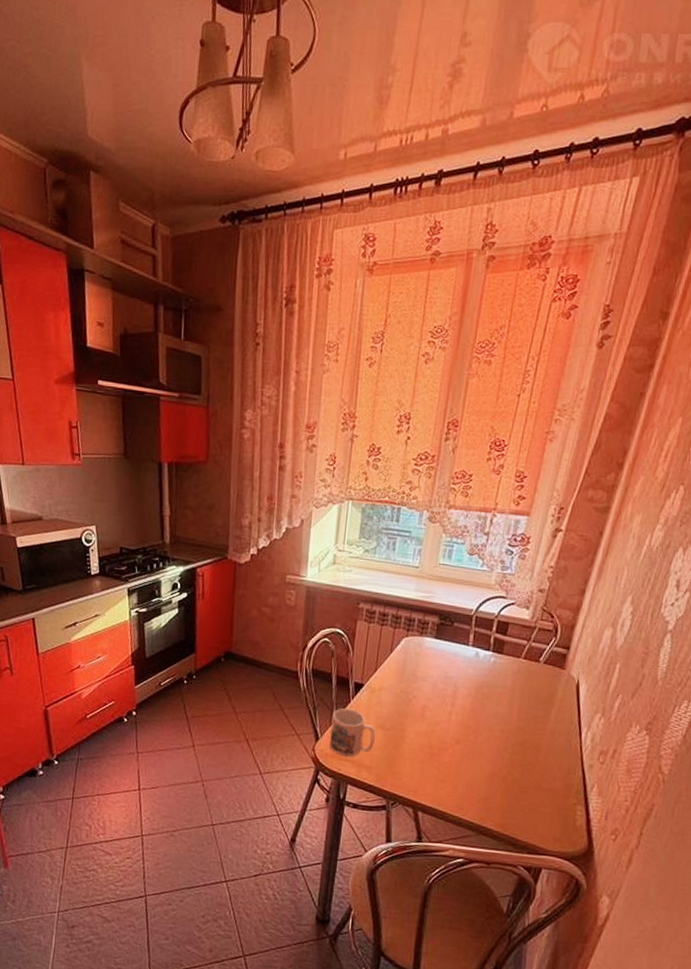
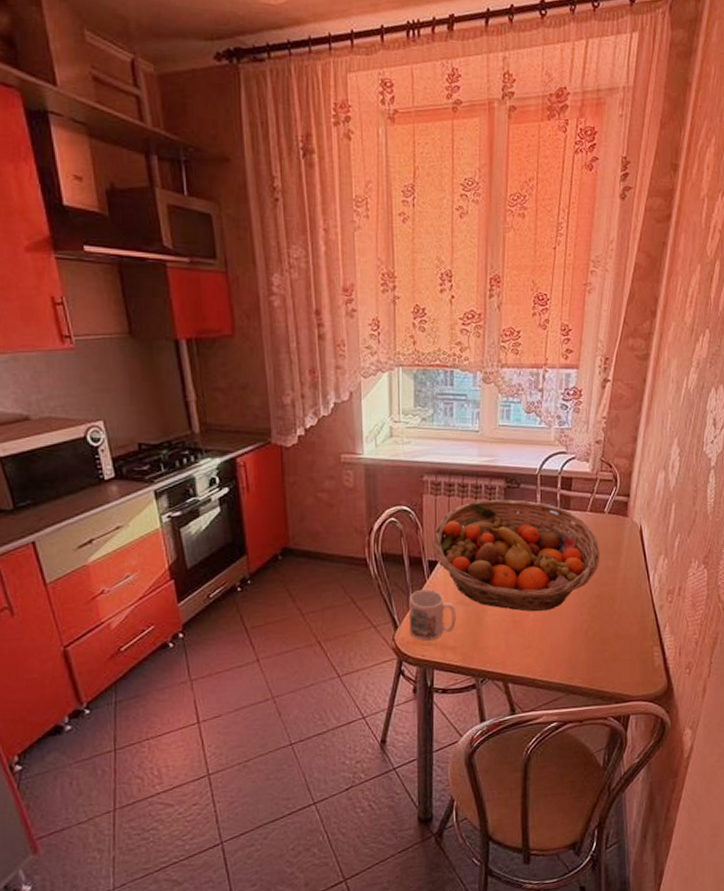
fruit basket: none [360,633,530,749] -> present [432,499,600,612]

